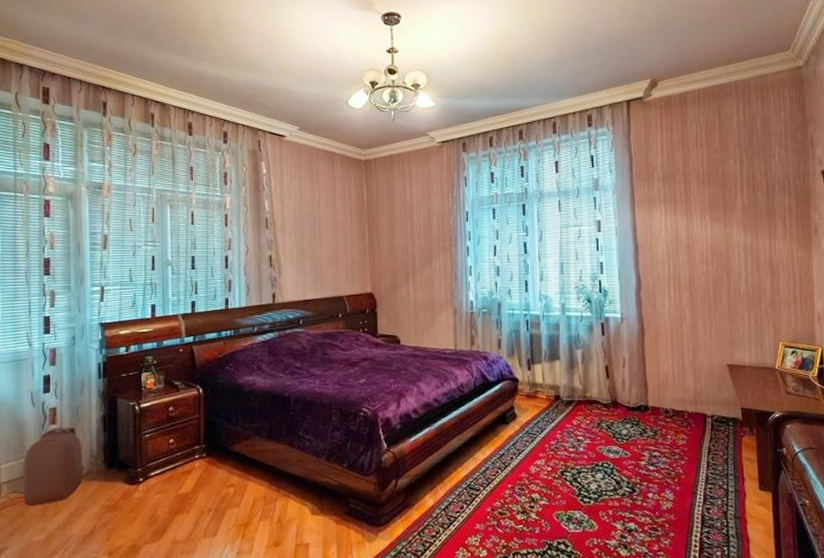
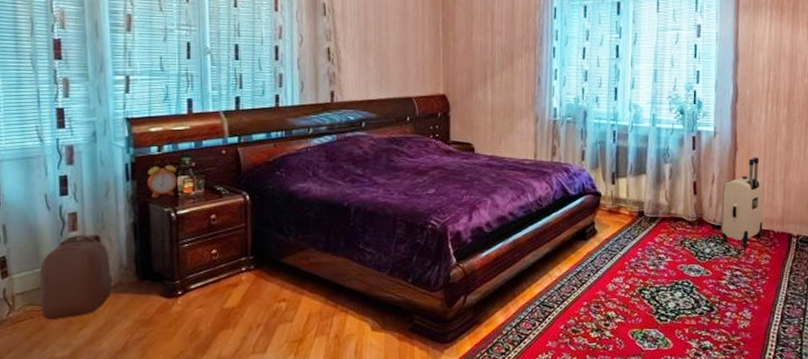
alarm clock: none [117,360,142,394] -> present [148,161,178,199]
suitcase: none [633,341,677,429] -> present [720,157,764,248]

